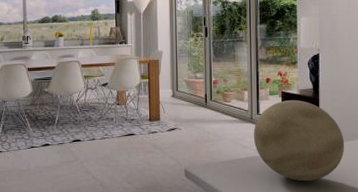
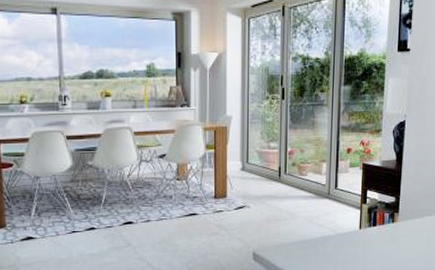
decorative ball: present [253,100,345,181] -> none [329,173,424,260]

